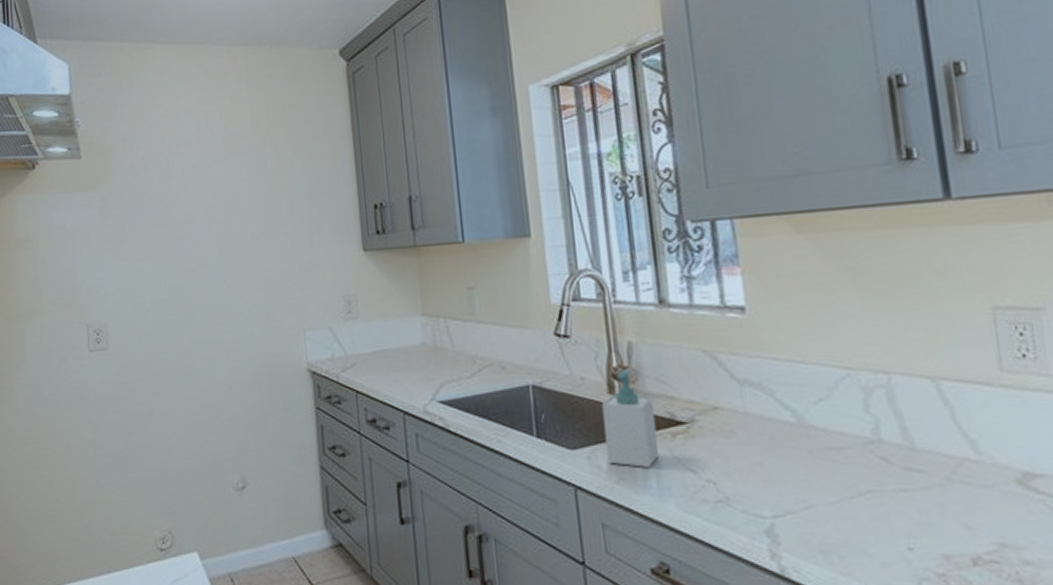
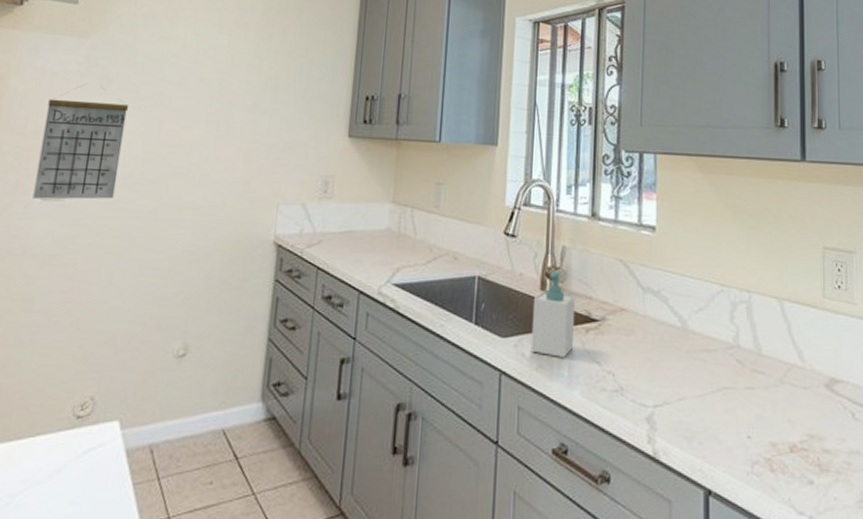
calendar: none [76,235,151,351] -> present [32,84,129,200]

